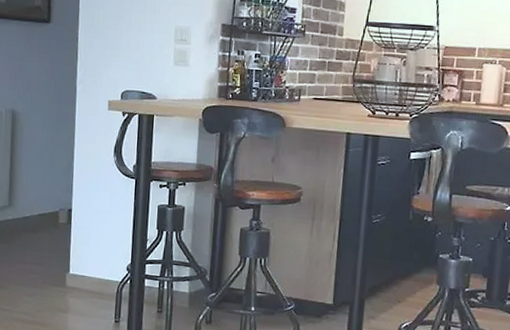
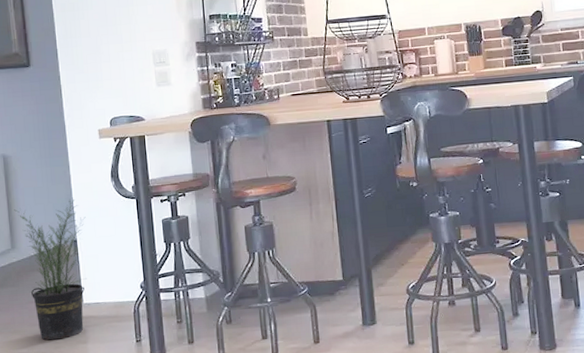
potted plant: none [16,166,84,304] -> present [14,199,87,341]

